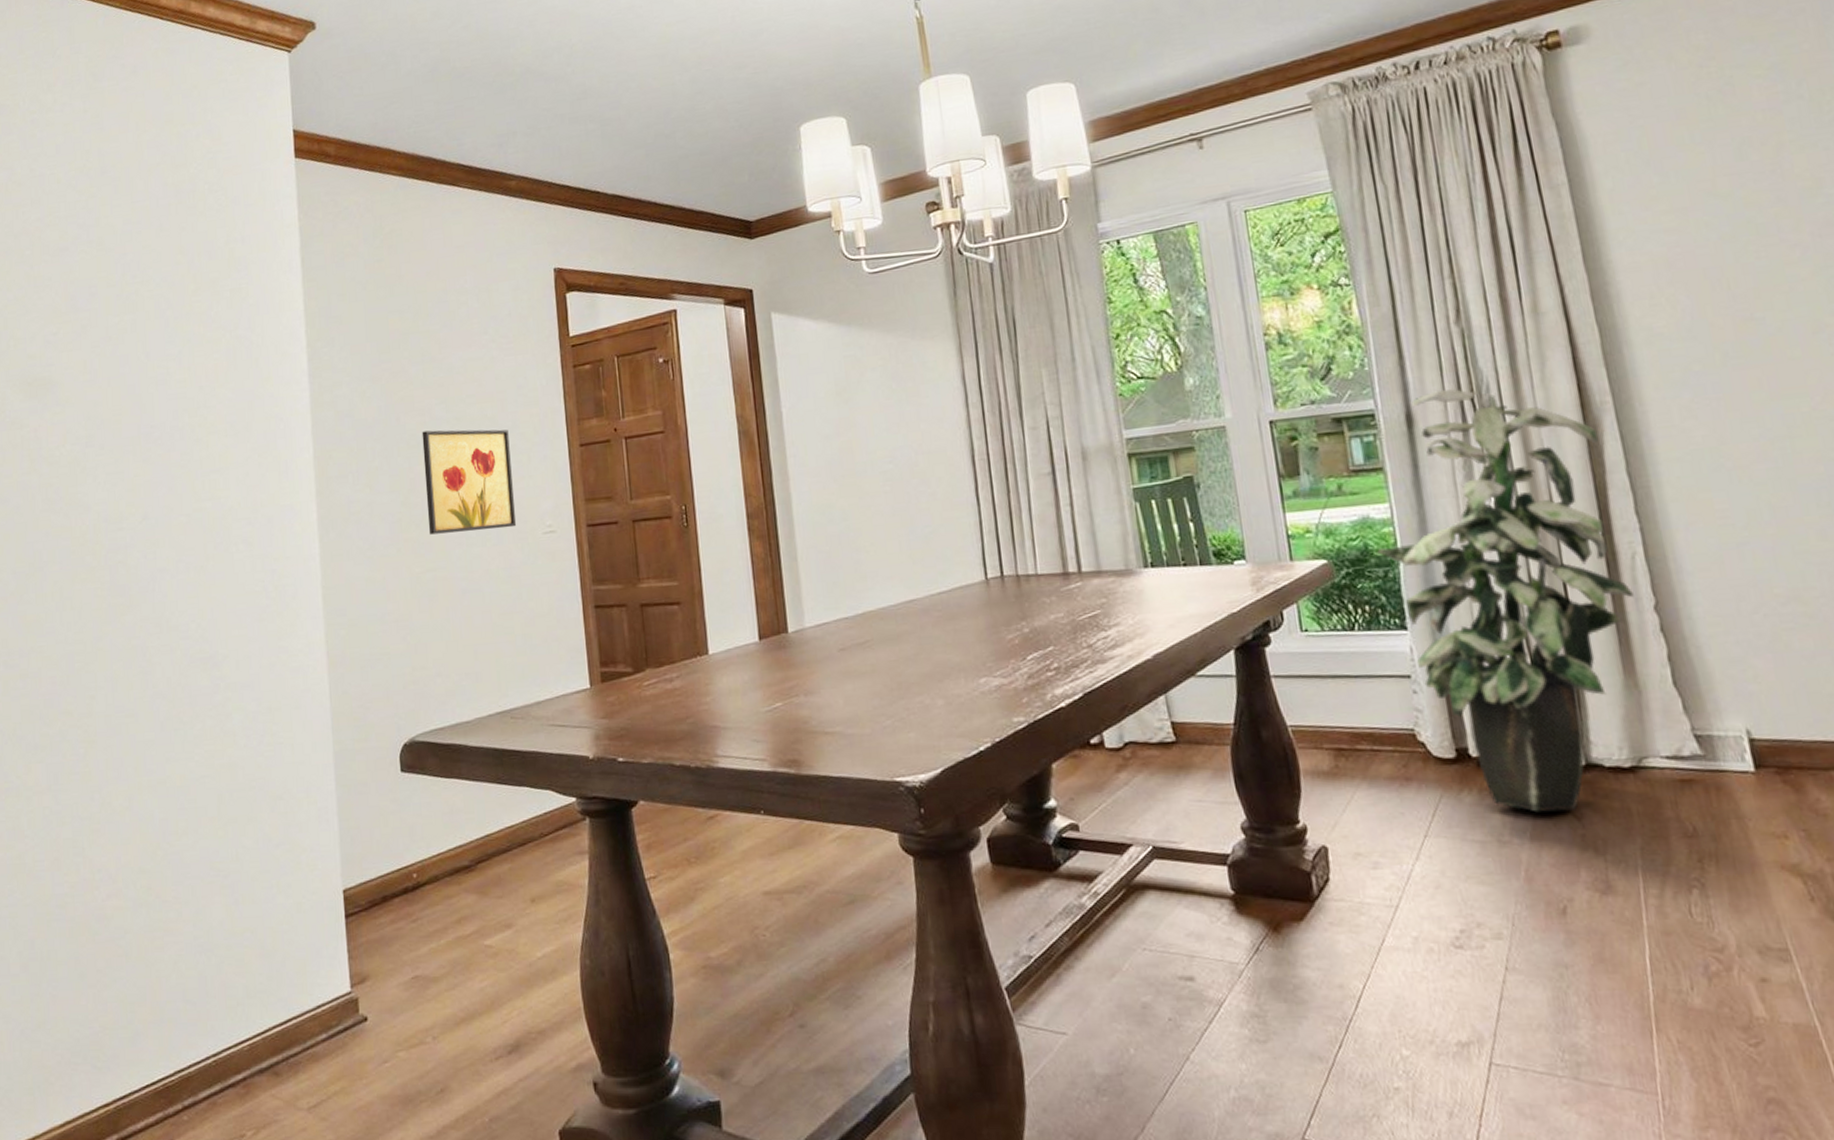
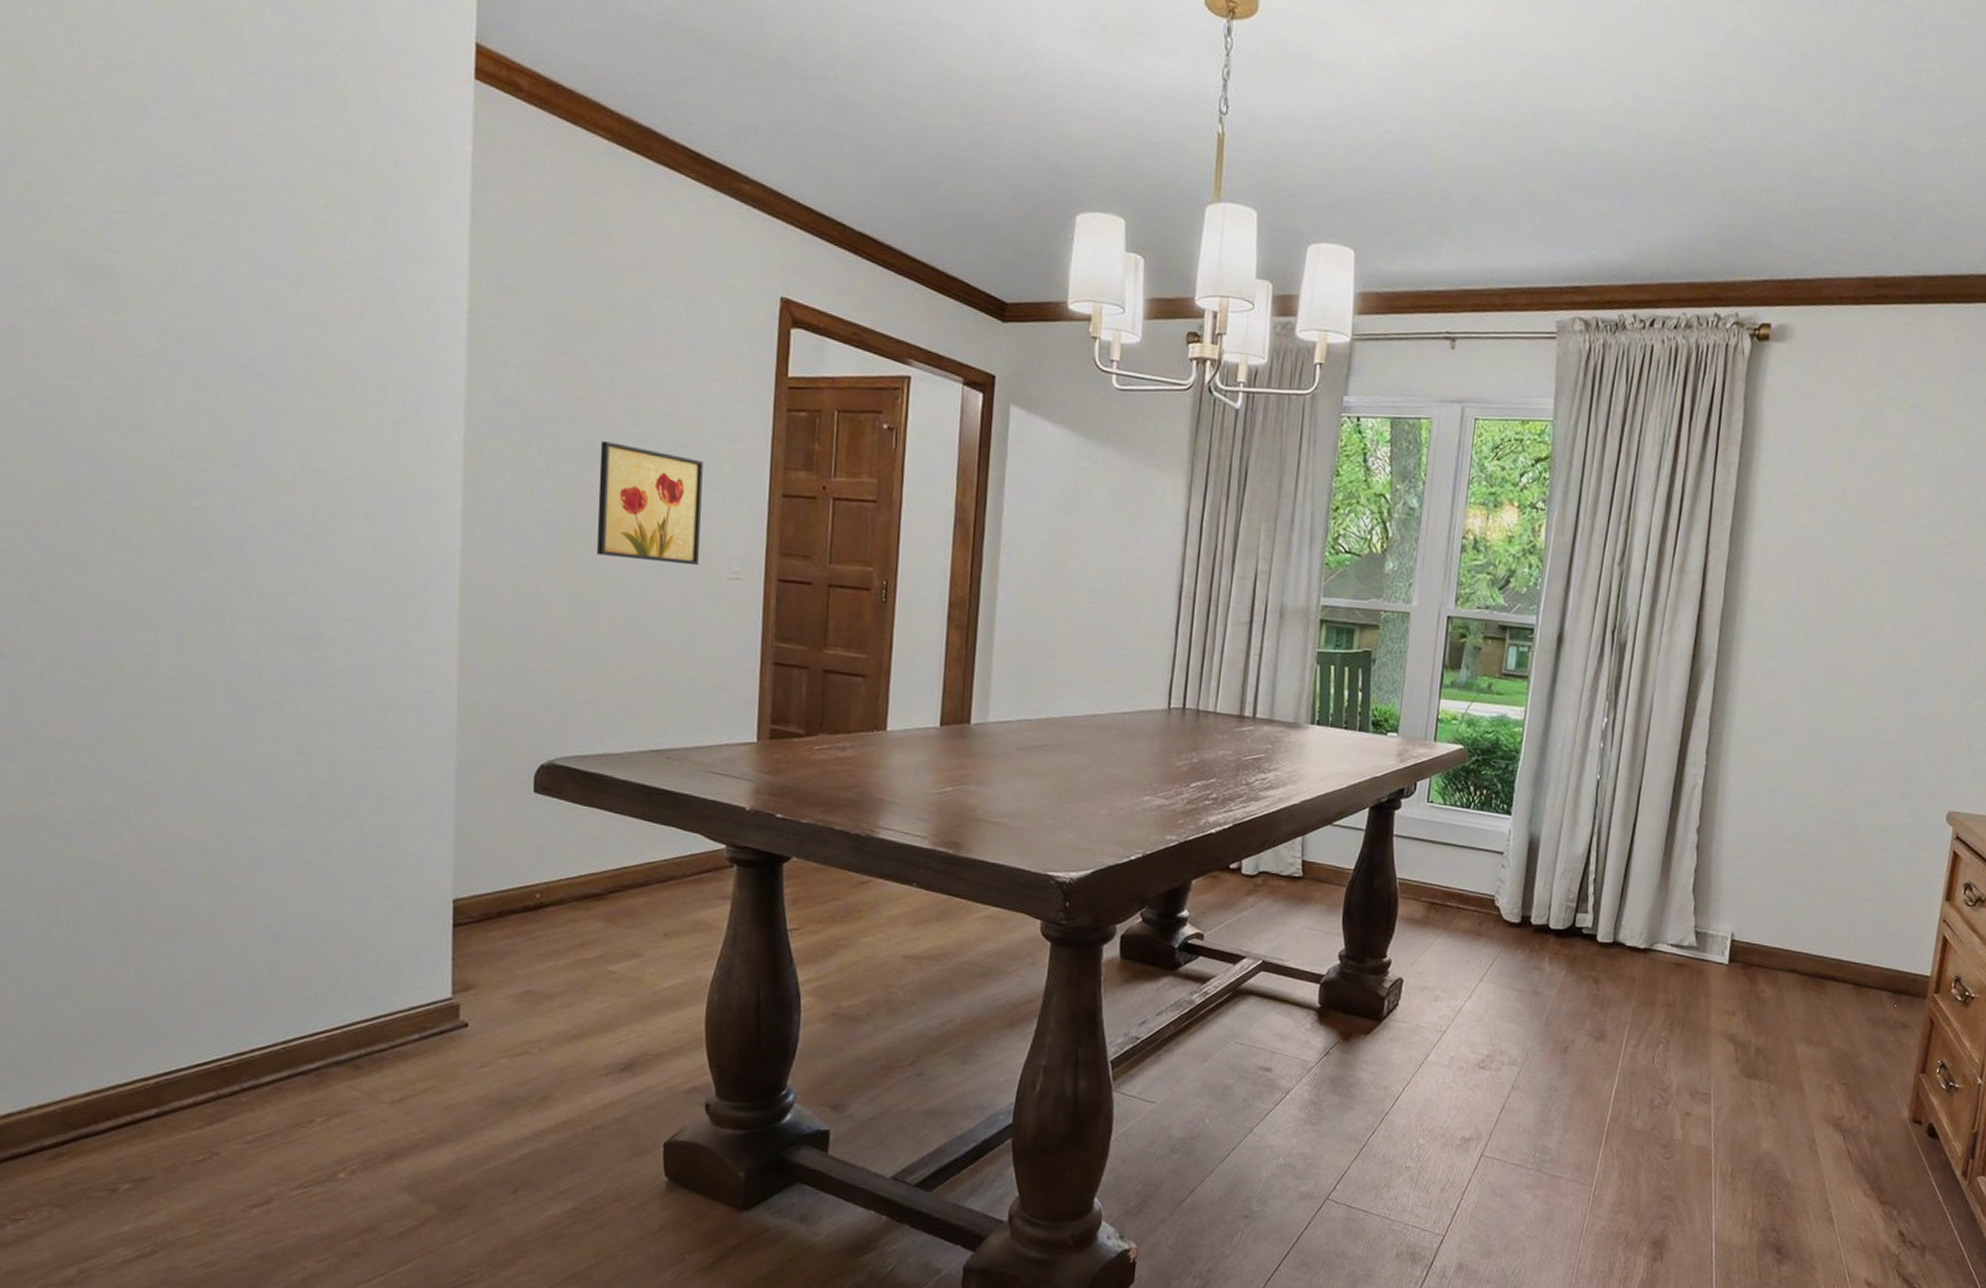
indoor plant: present [1377,389,1634,812] -> none [1505,619,1699,975]

